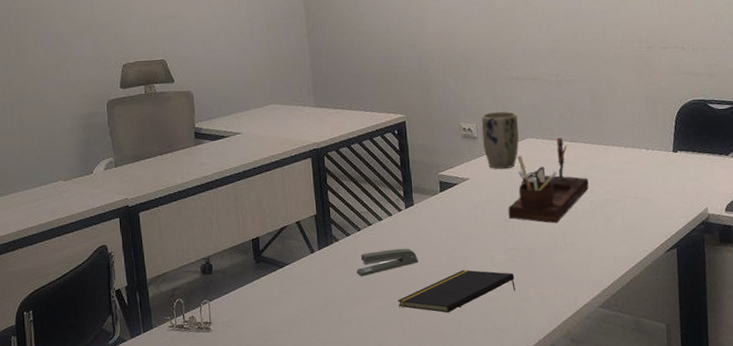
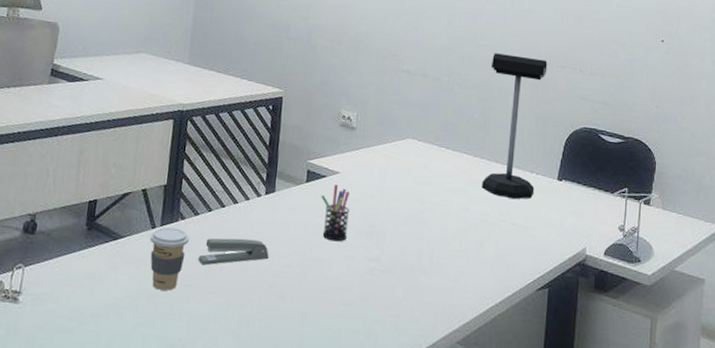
coffee cup: none [311,249,345,303] -> present [149,227,189,291]
notepad: present [397,269,516,313] -> none [237,275,371,324]
pen holder: none [456,190,485,239] -> present [321,184,350,242]
plant pot: present [481,111,519,169] -> none [360,103,402,168]
desk organizer: present [508,137,589,224] -> none [375,143,466,239]
desk lamp: none [595,44,652,176] -> present [481,53,548,200]

